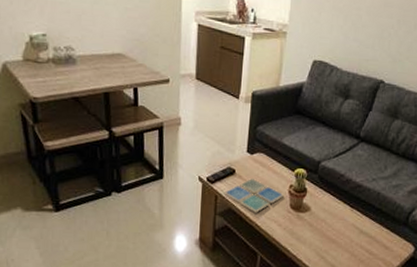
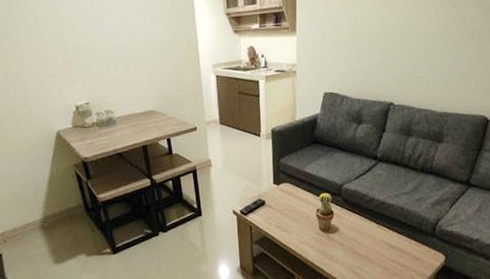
drink coaster: present [224,177,284,213] -> none [257,206,312,238]

